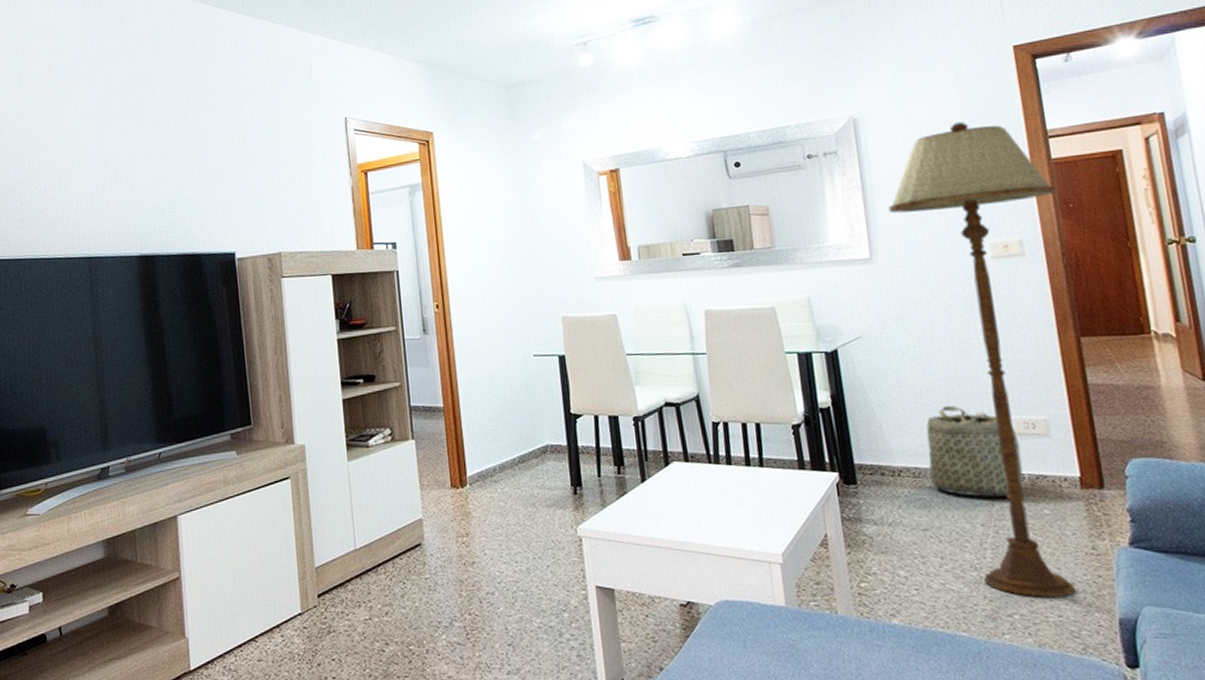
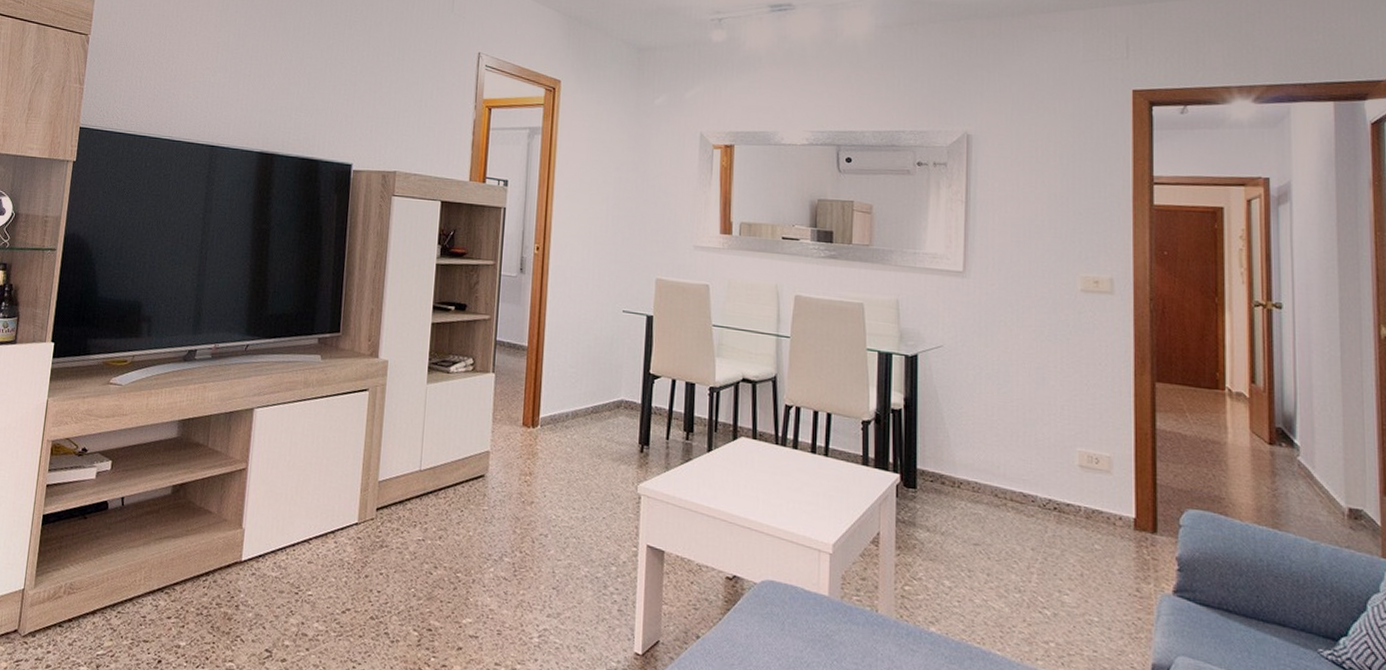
floor lamp: present [888,122,1075,598] -> none [988,154,1153,633]
basket: present [926,406,1024,497] -> none [989,427,1080,525]

